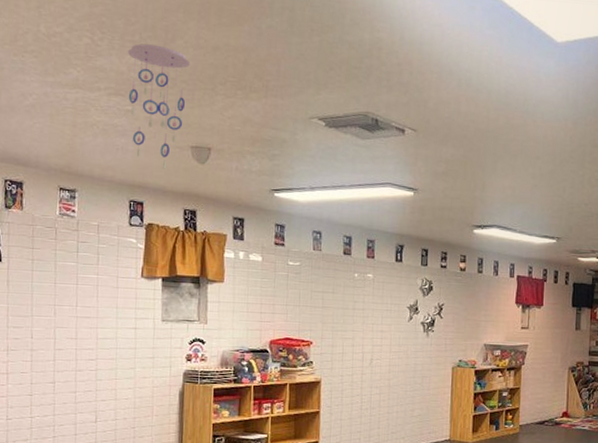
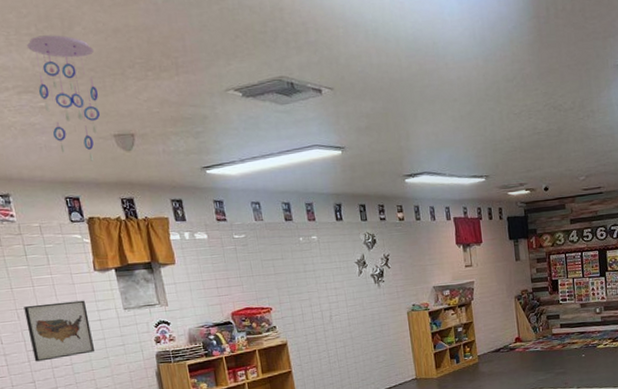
wall art: none [60,303,125,363] -> present [23,300,94,362]

